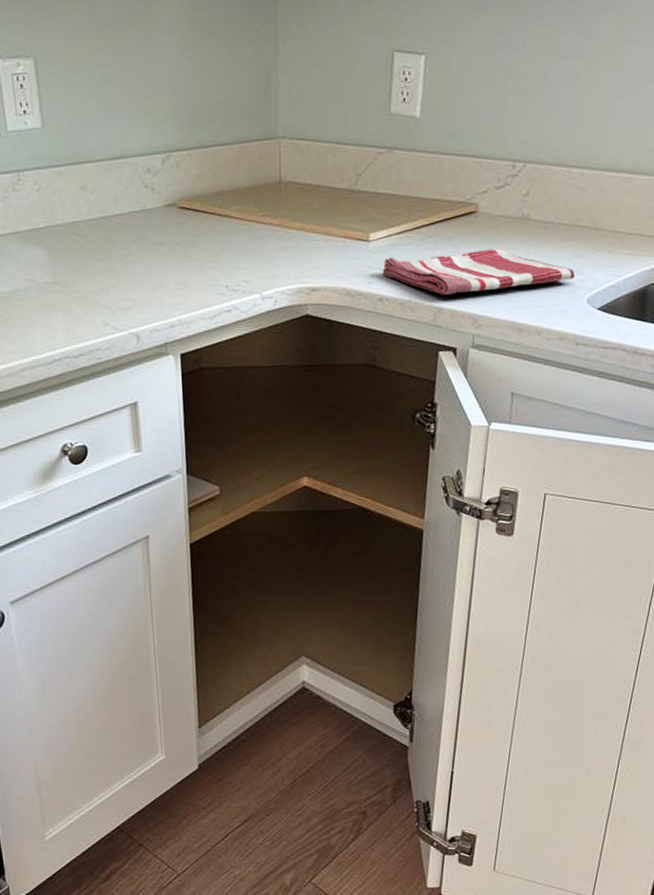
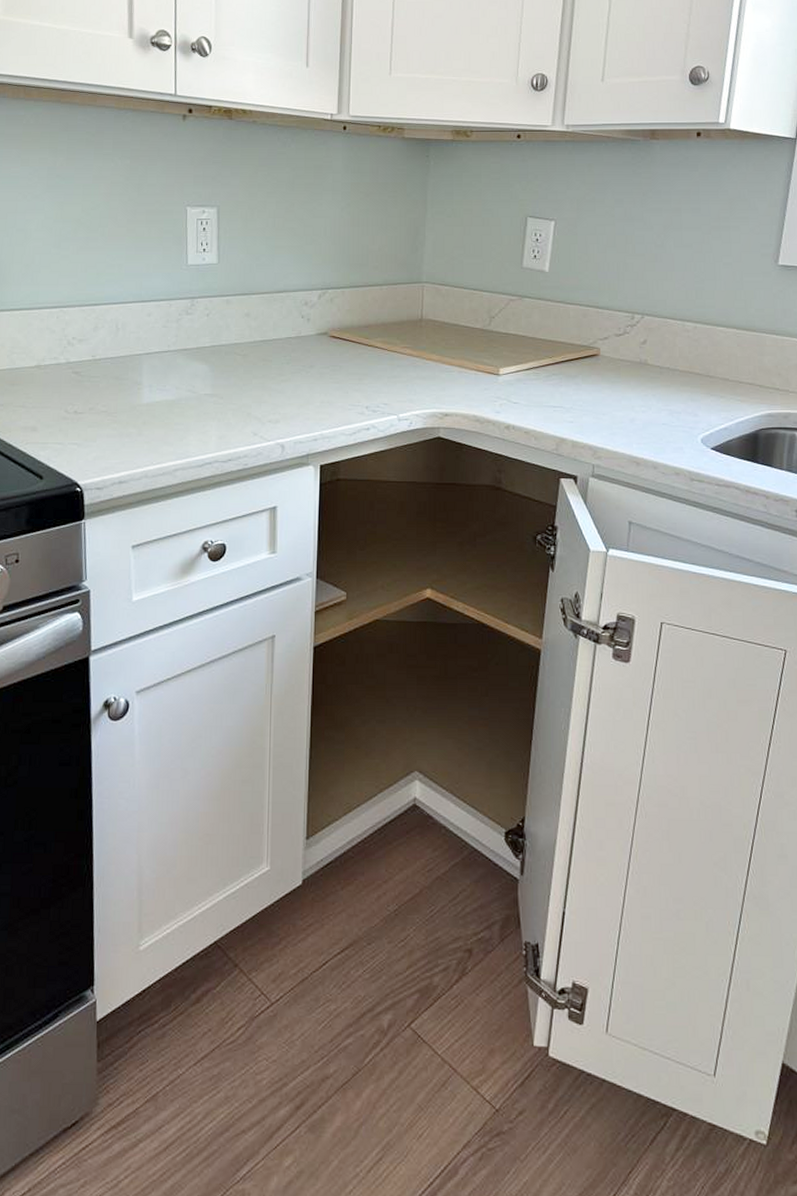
dish towel: present [382,249,575,295] -> none [510,388,689,427]

